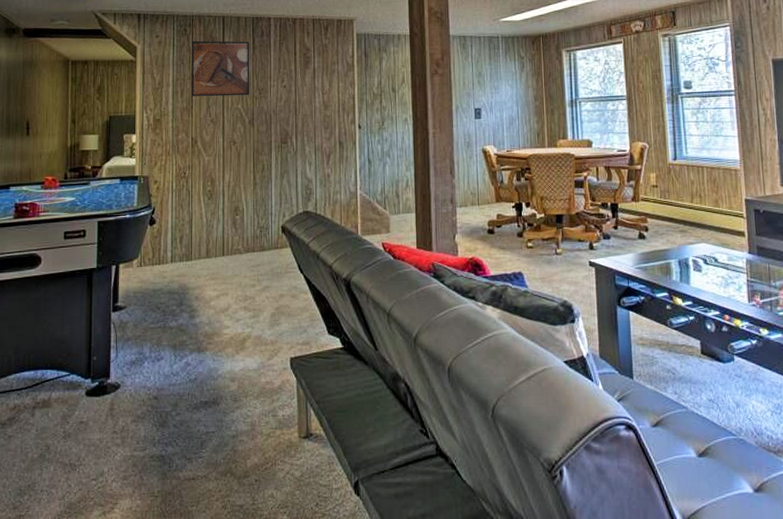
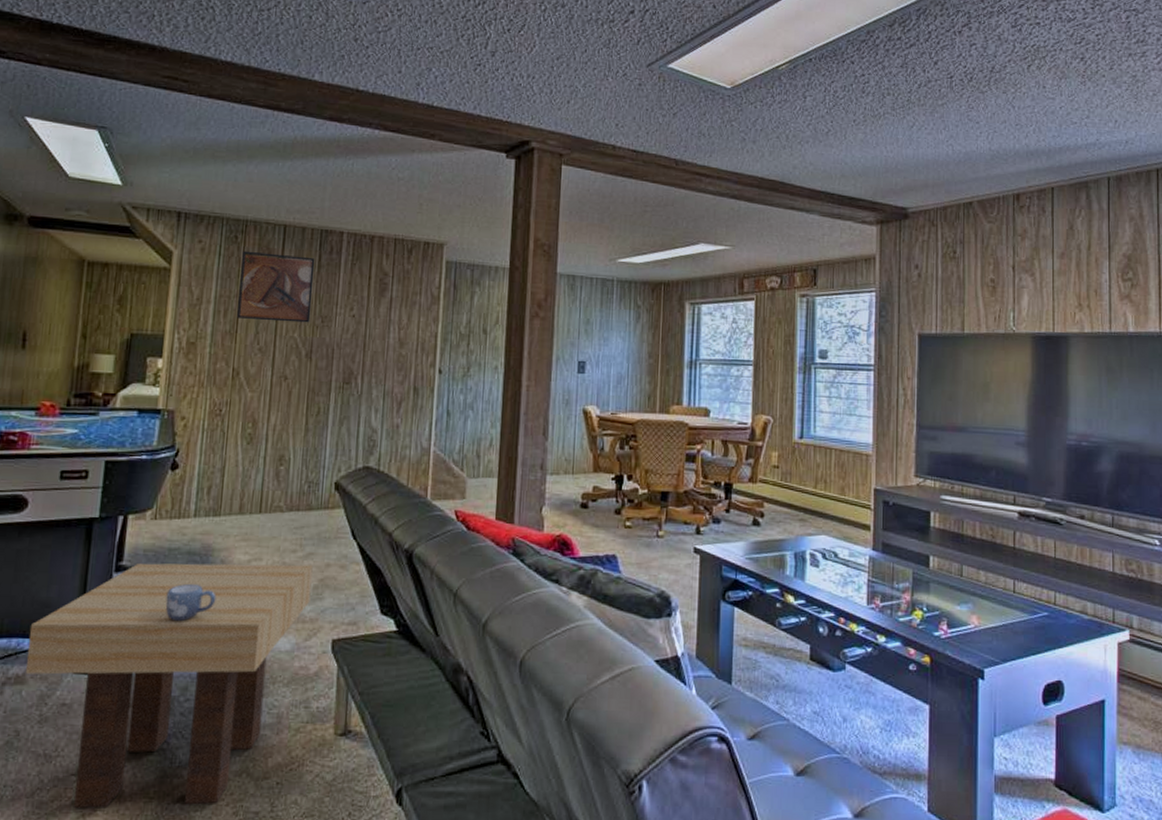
side table: none [50,296,270,507] -> present [25,563,313,808]
mug: none [154,317,194,350] -> present [165,583,216,622]

